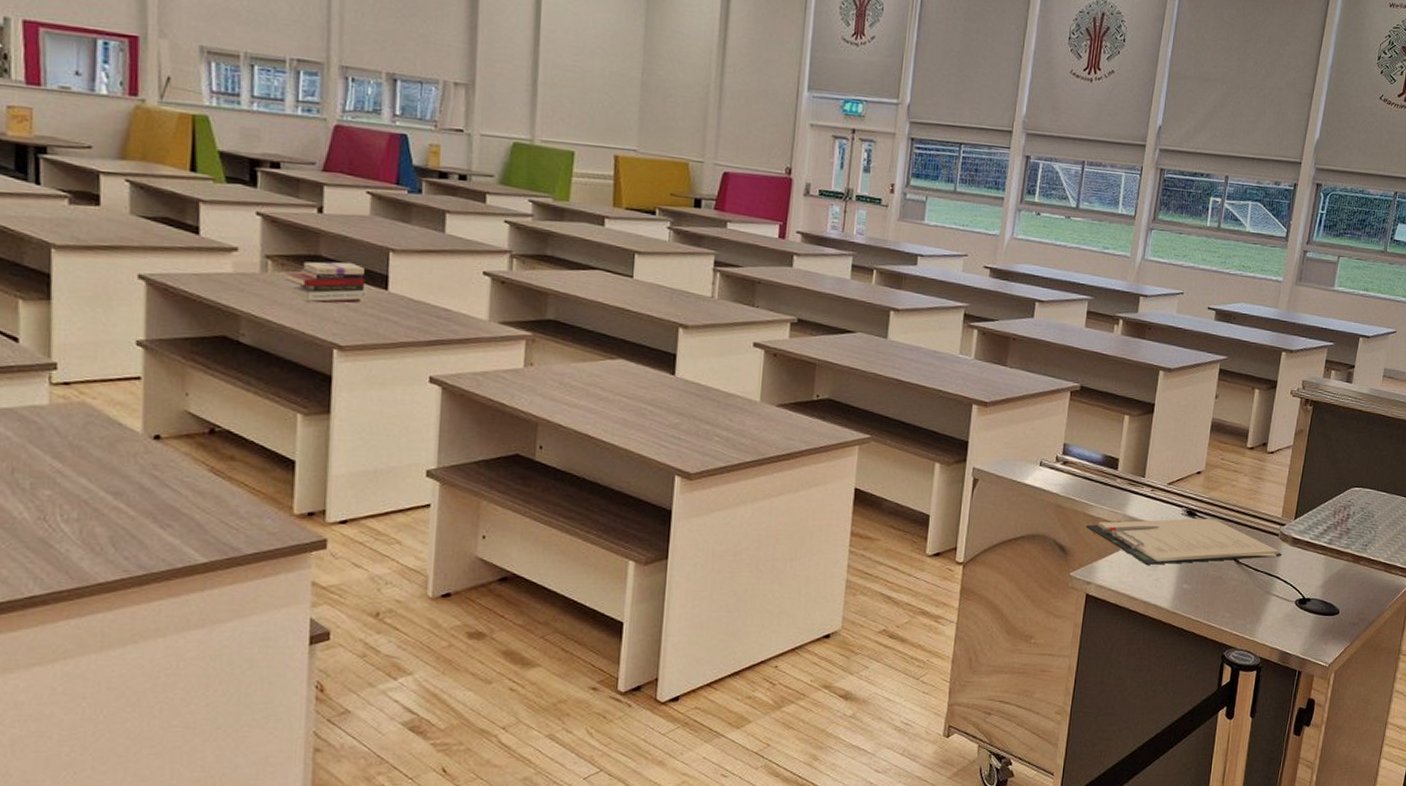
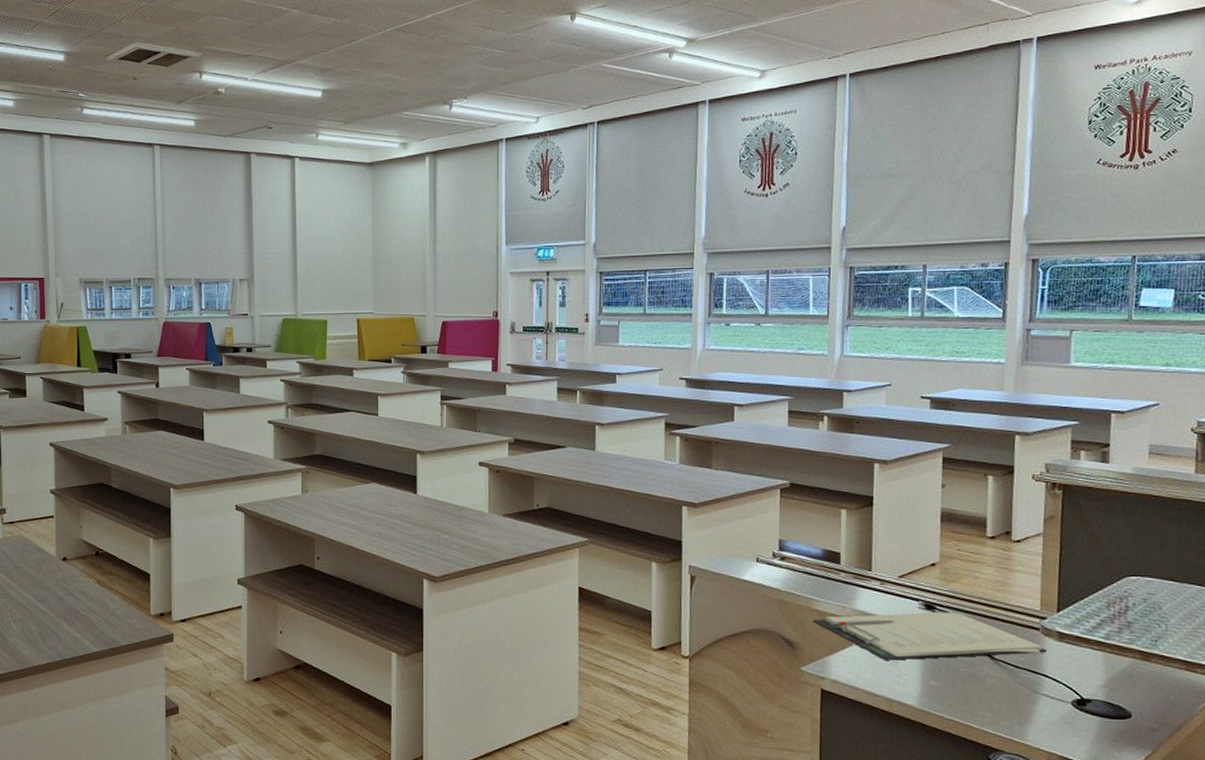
books: present [285,261,368,303] -> none [137,422,191,454]

